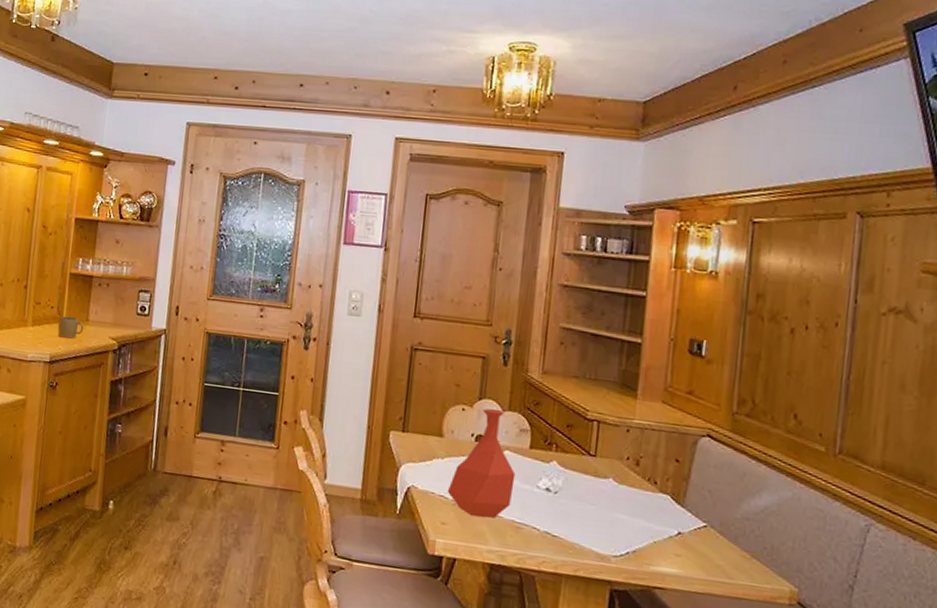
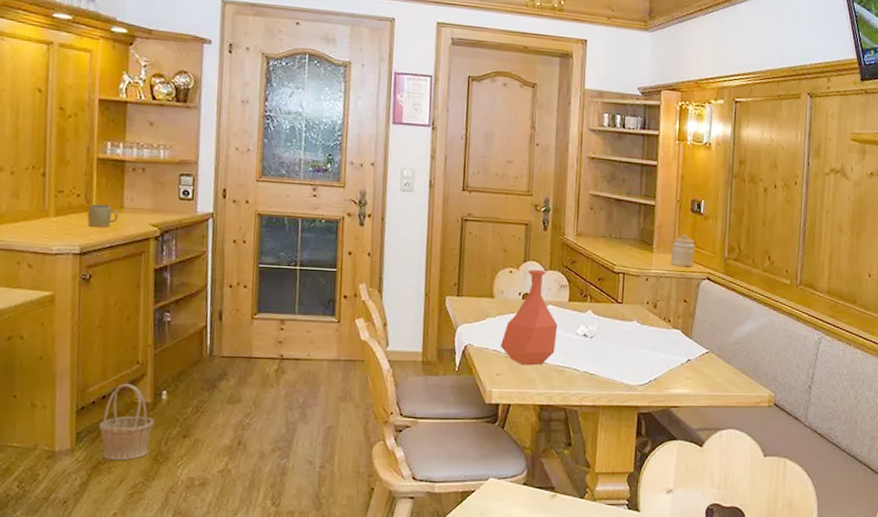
basket: none [53,489,101,565] -> present [98,383,154,461]
jar: none [659,379,693,421] -> present [670,234,695,268]

